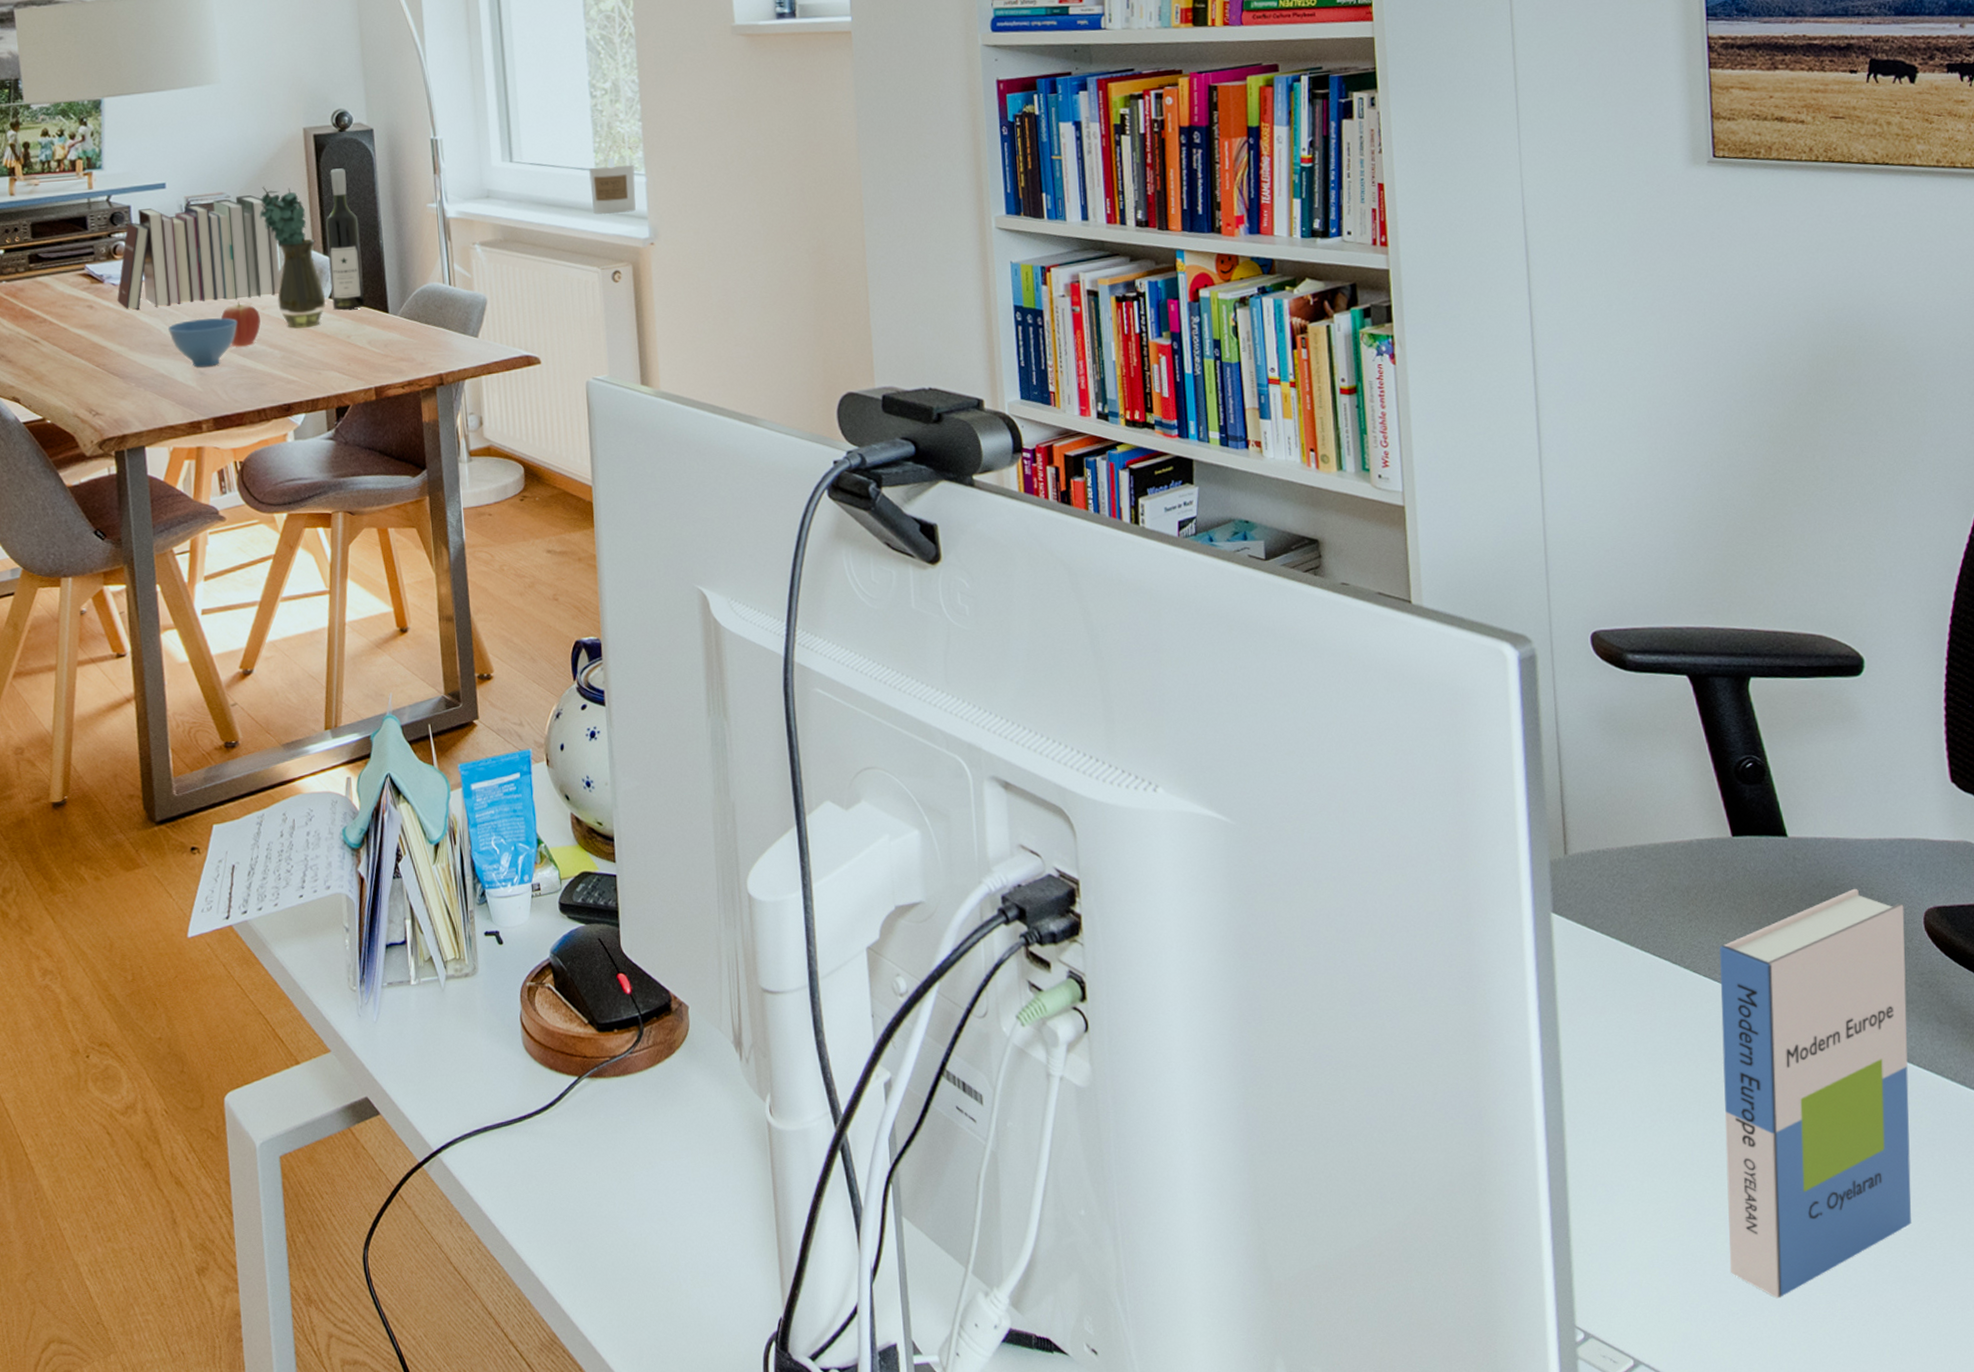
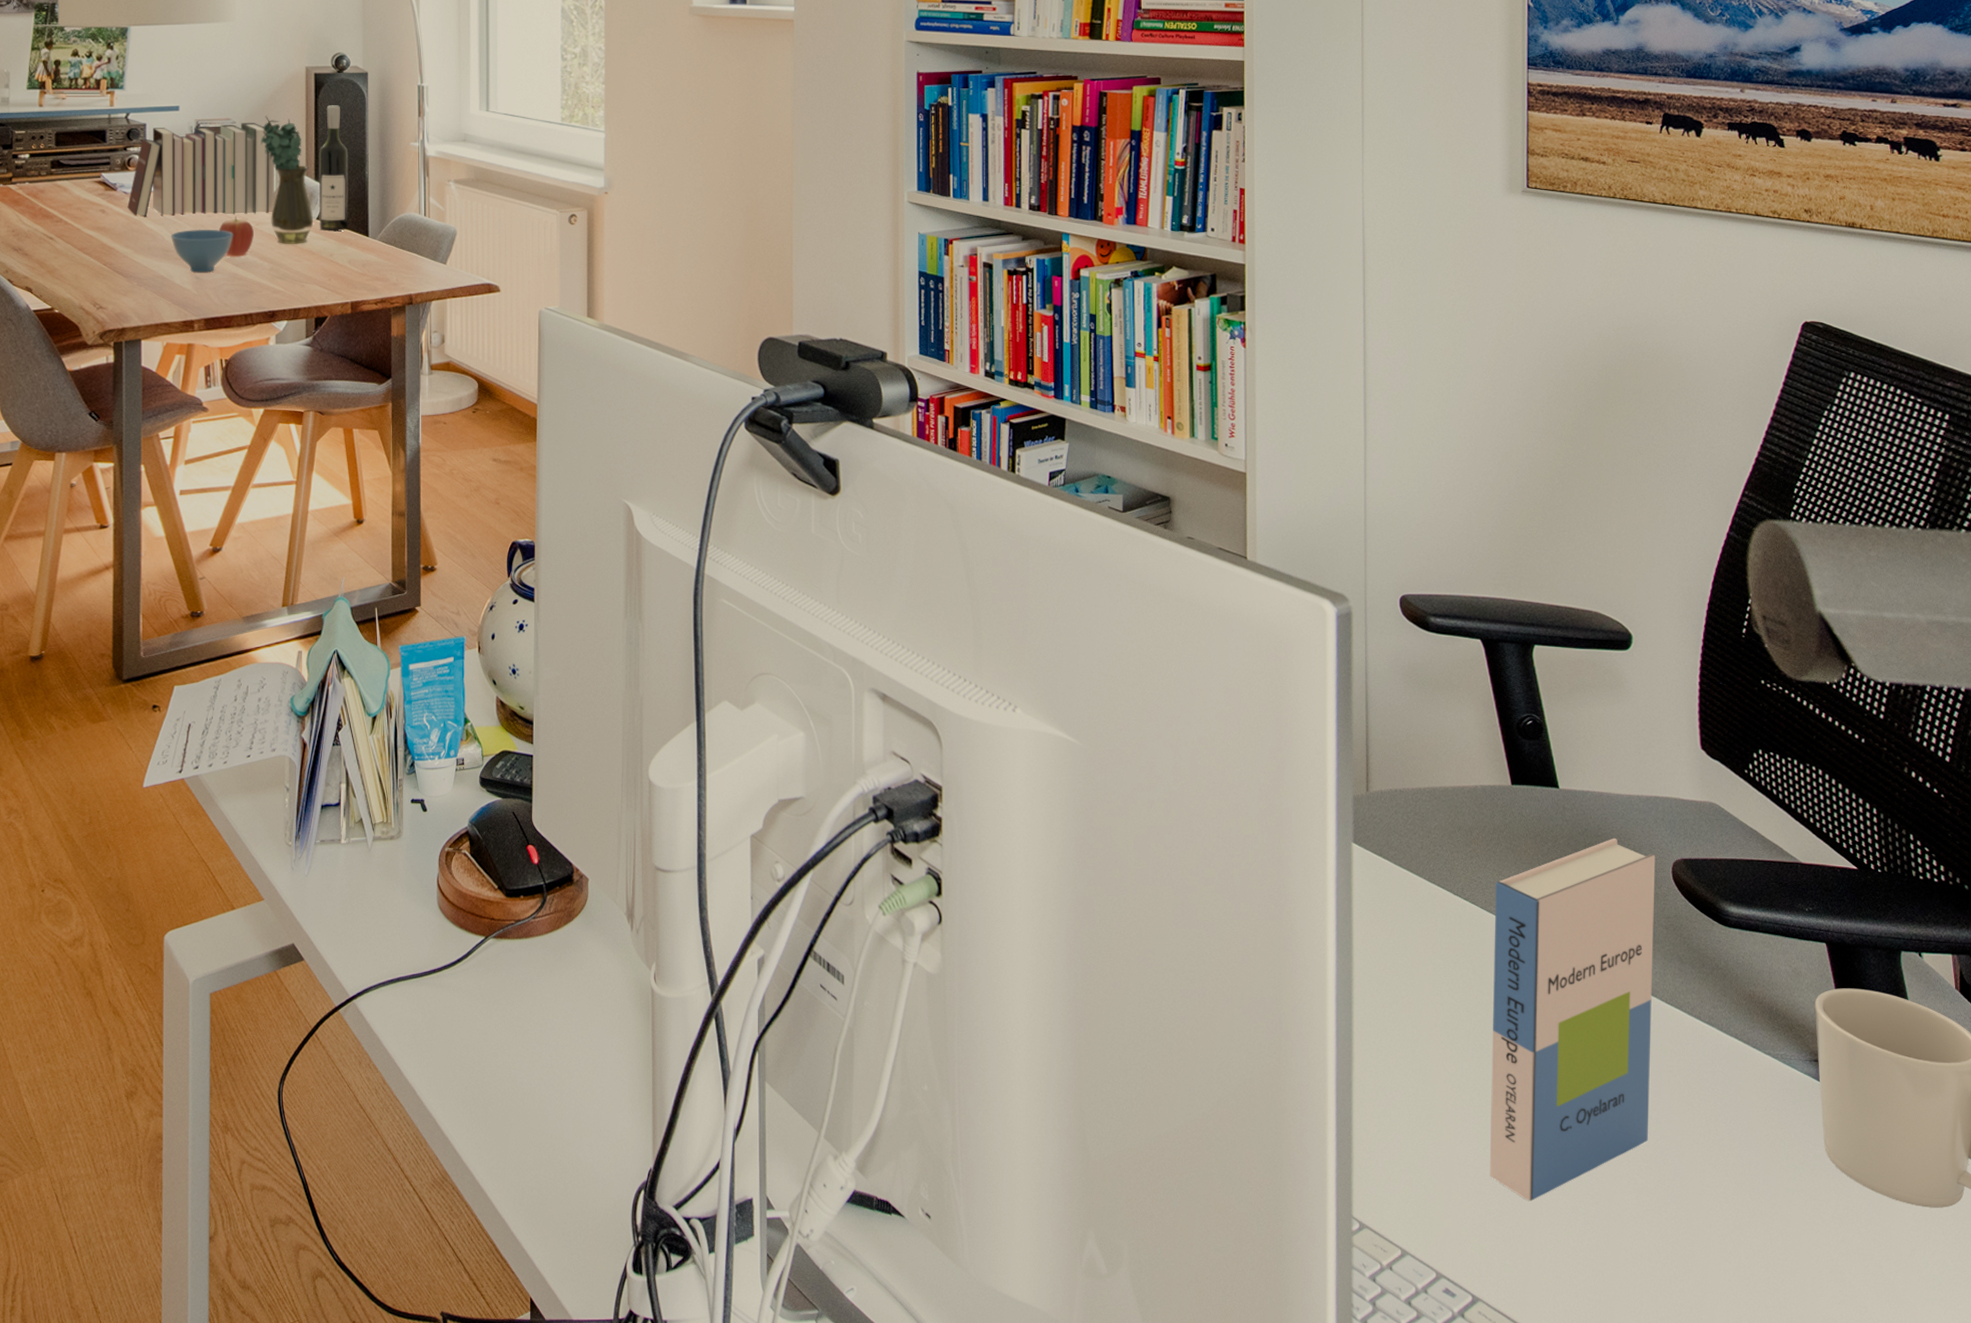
candle: present [589,157,636,214] -> none [555,114,595,163]

